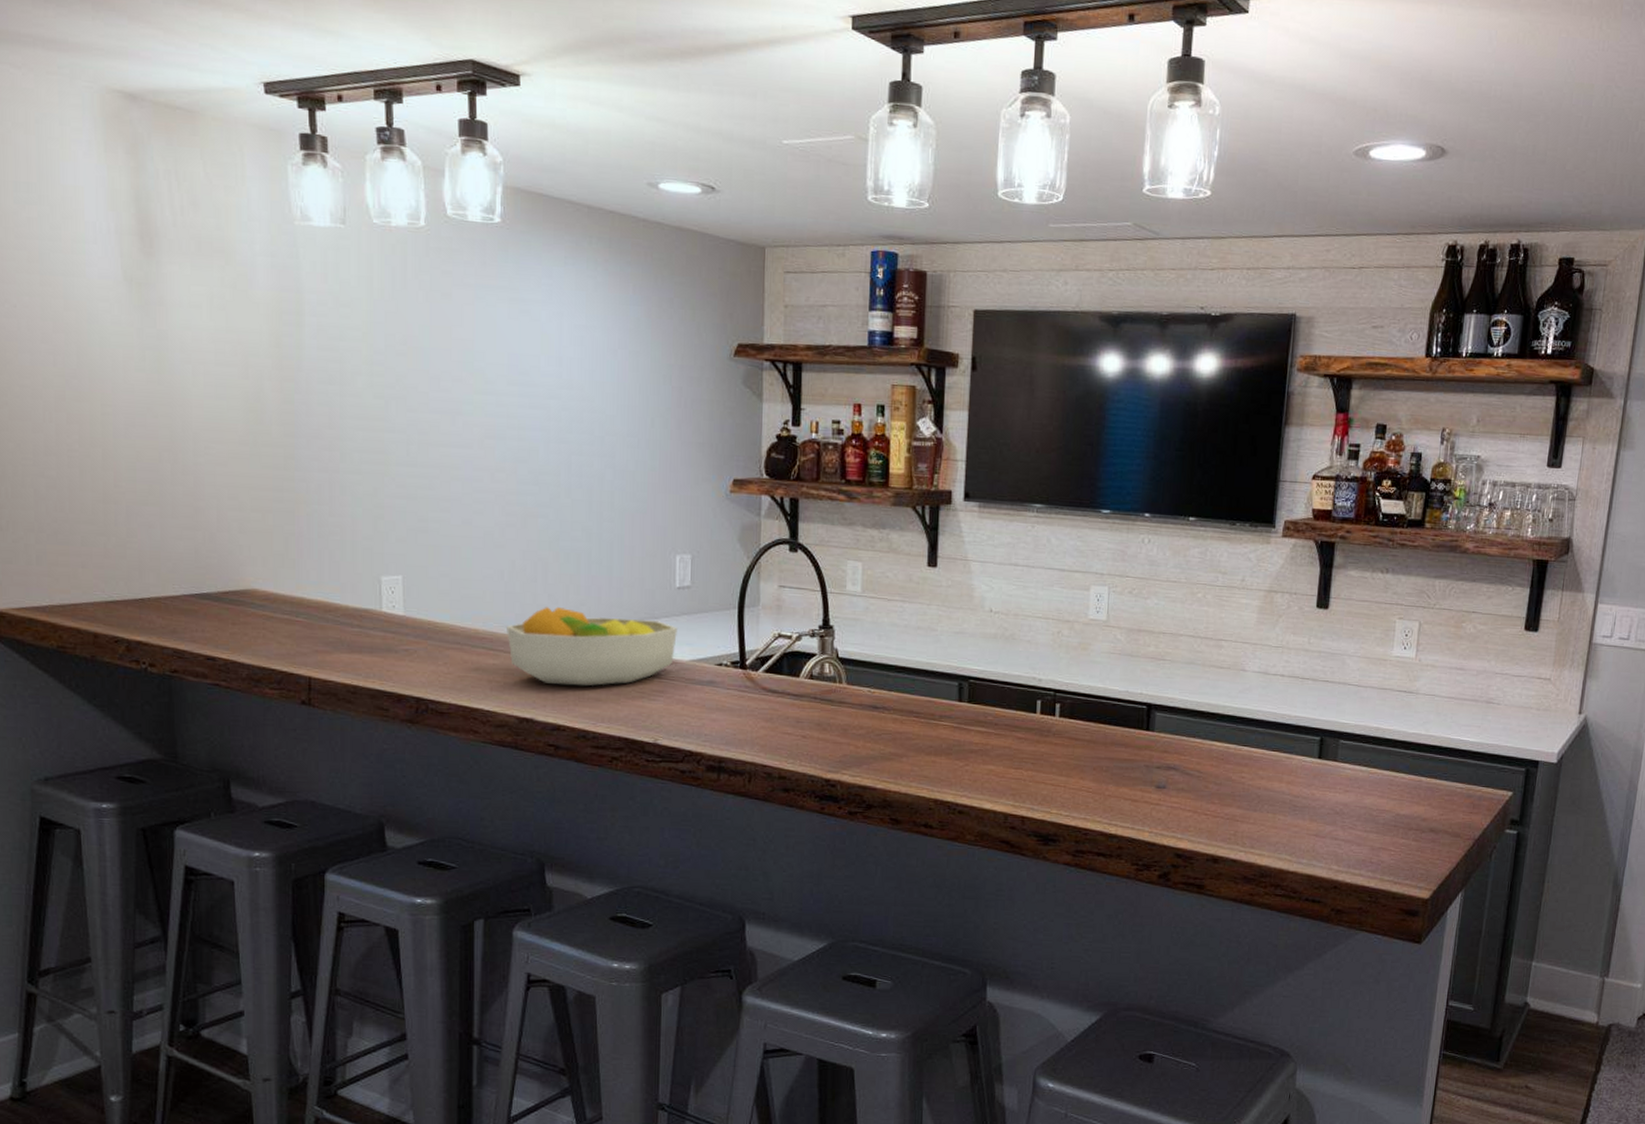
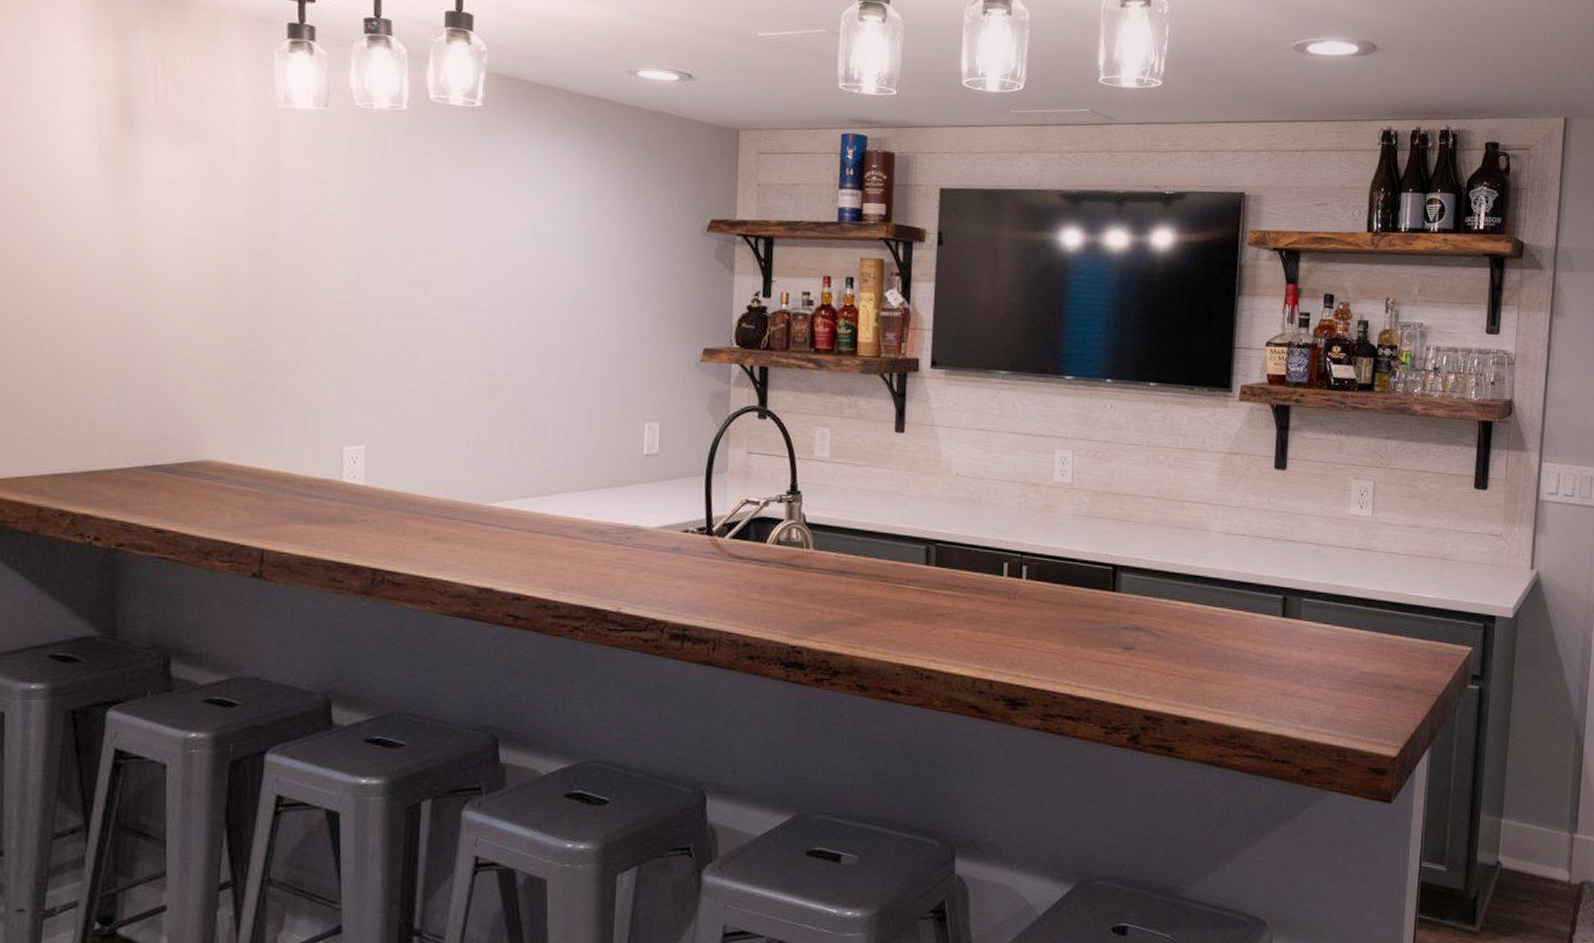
fruit bowl: present [507,606,677,687] -> none [470,475,644,555]

